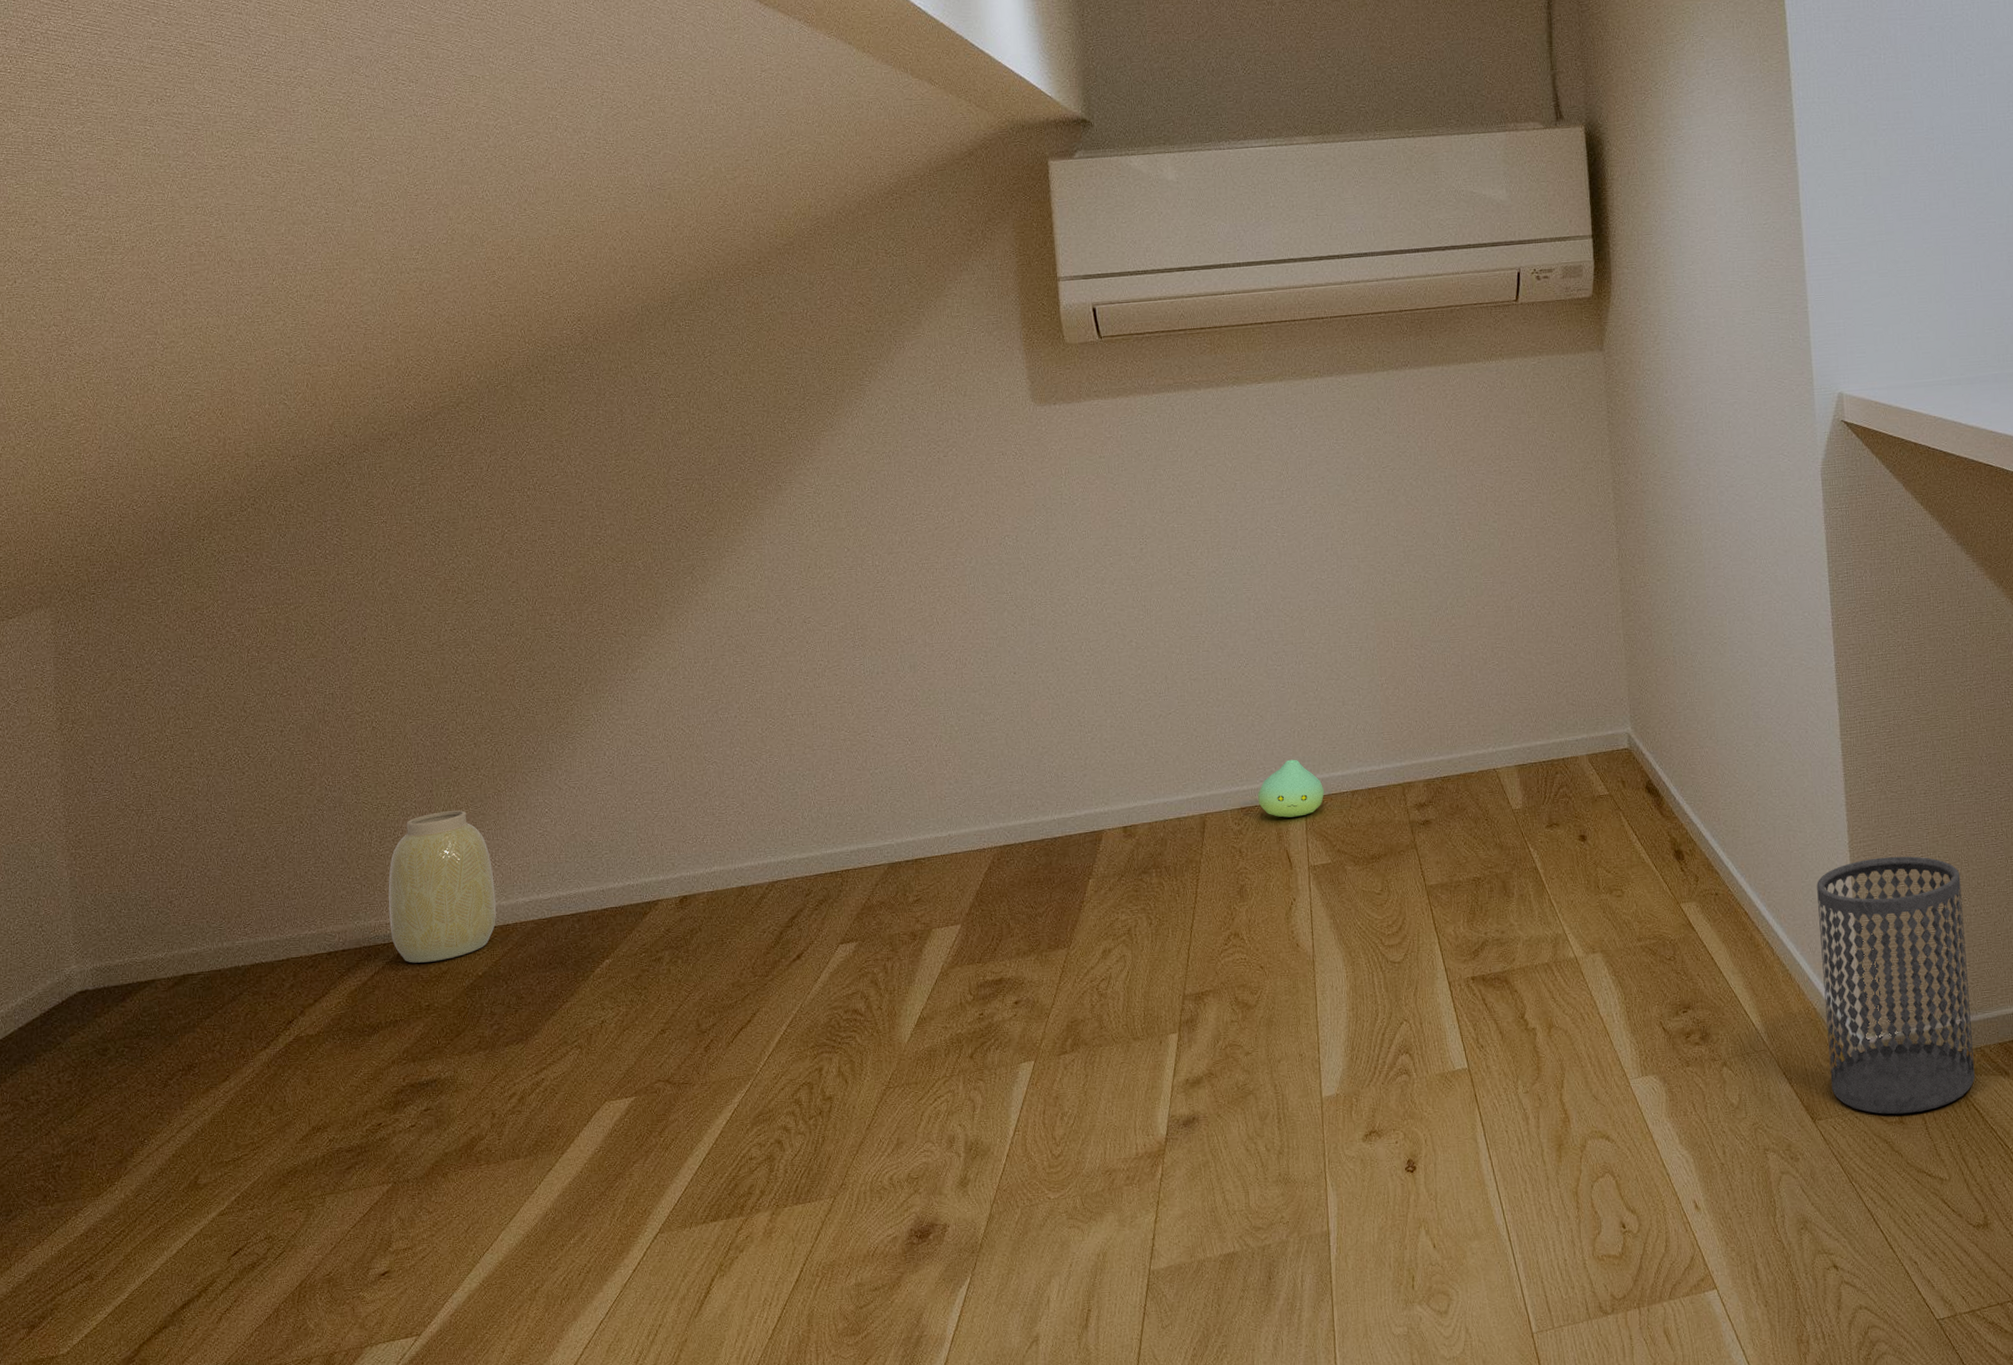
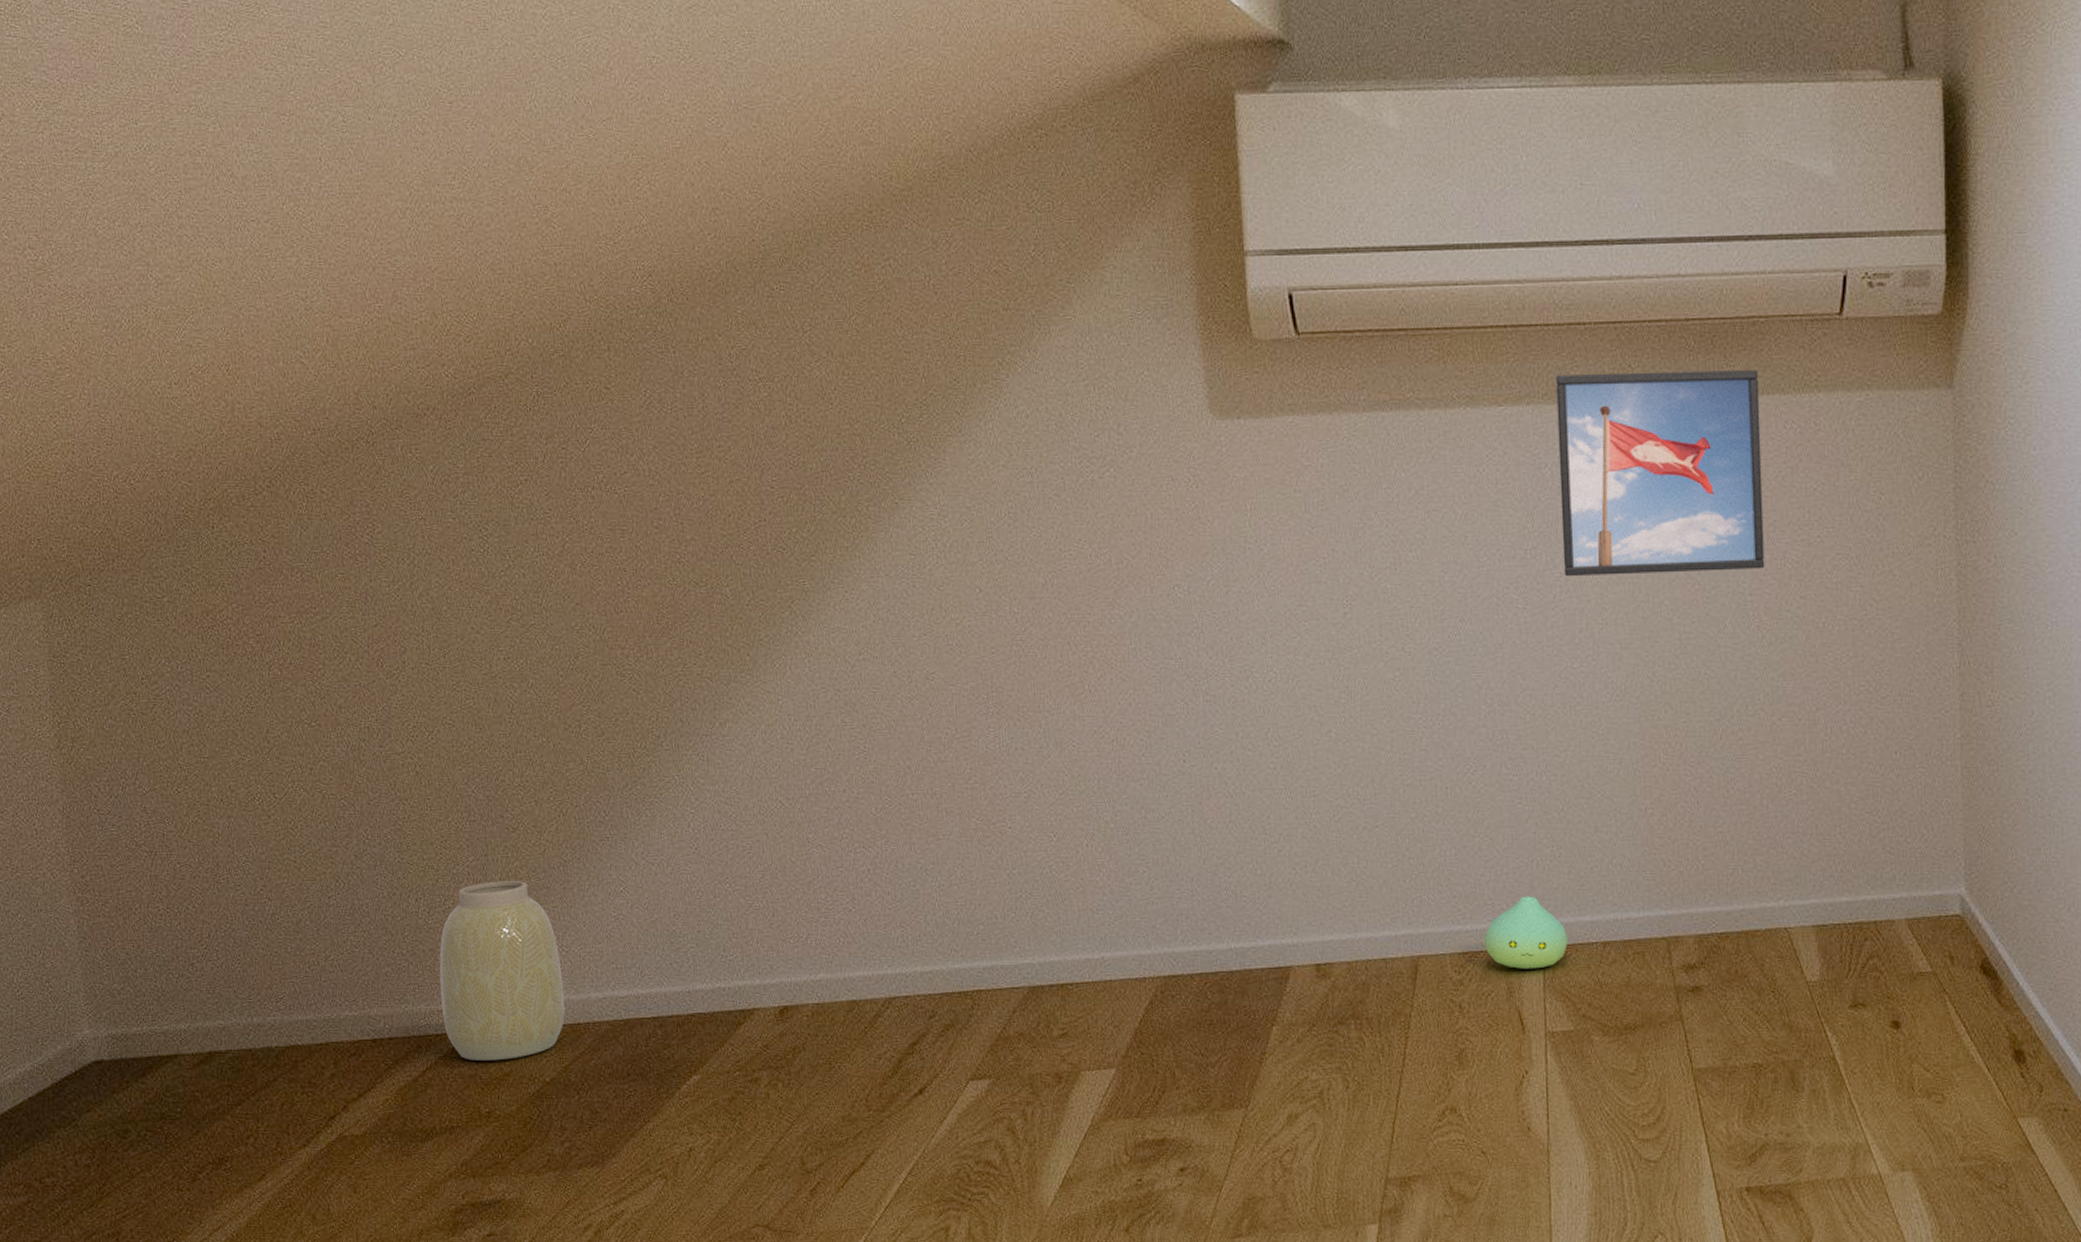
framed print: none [1302,345,1467,510] -> present [1555,370,1765,577]

